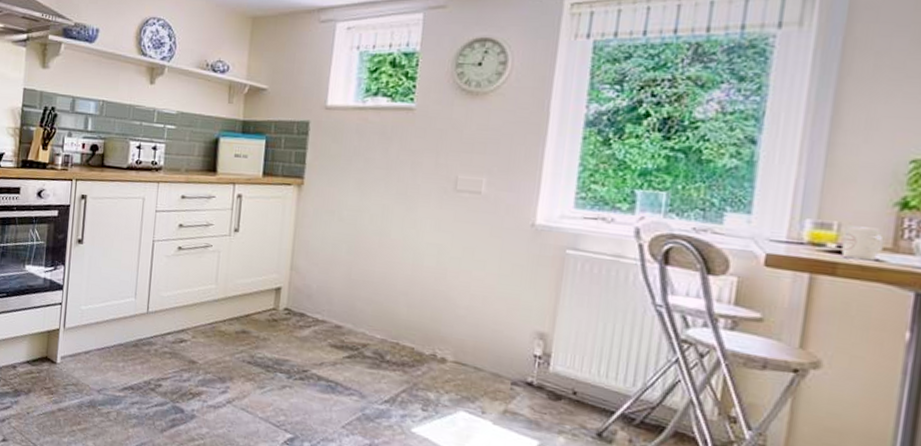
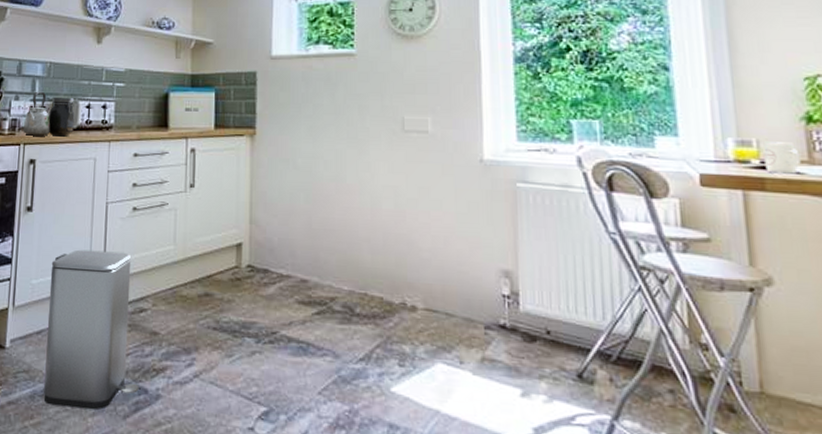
kettle: none [75,129,102,174] -> present [22,91,51,137]
pedal bin: none [90,282,176,423] -> present [43,249,139,410]
jar: none [100,135,126,175] -> present [48,96,75,137]

